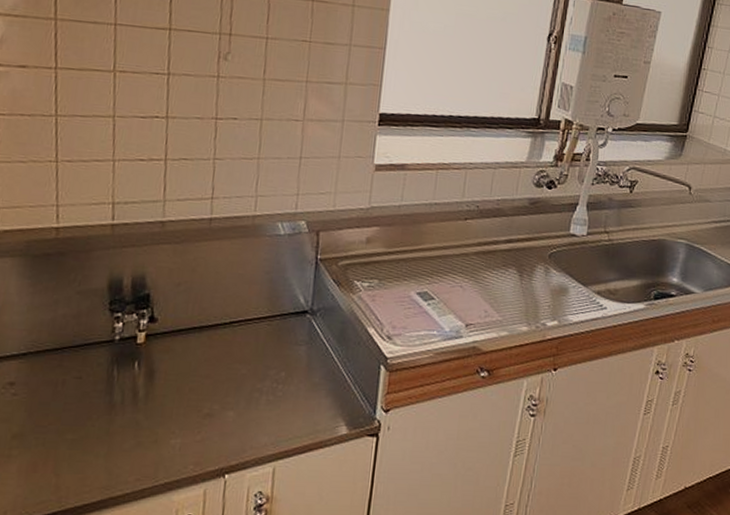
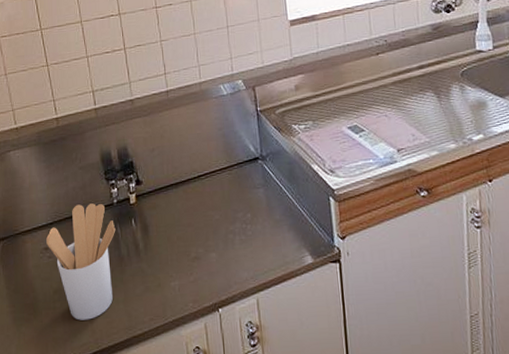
utensil holder: none [13,336,112,474] -> present [46,203,116,321]

